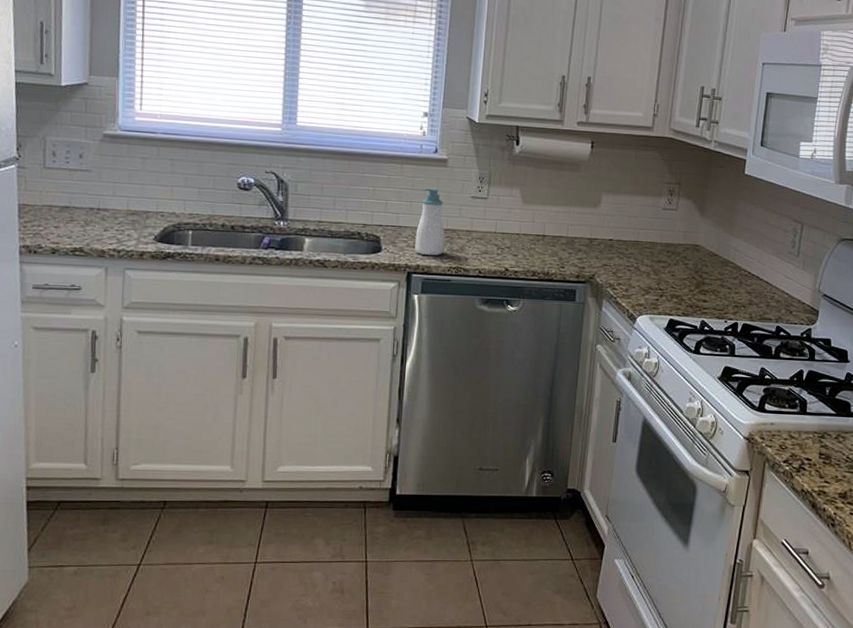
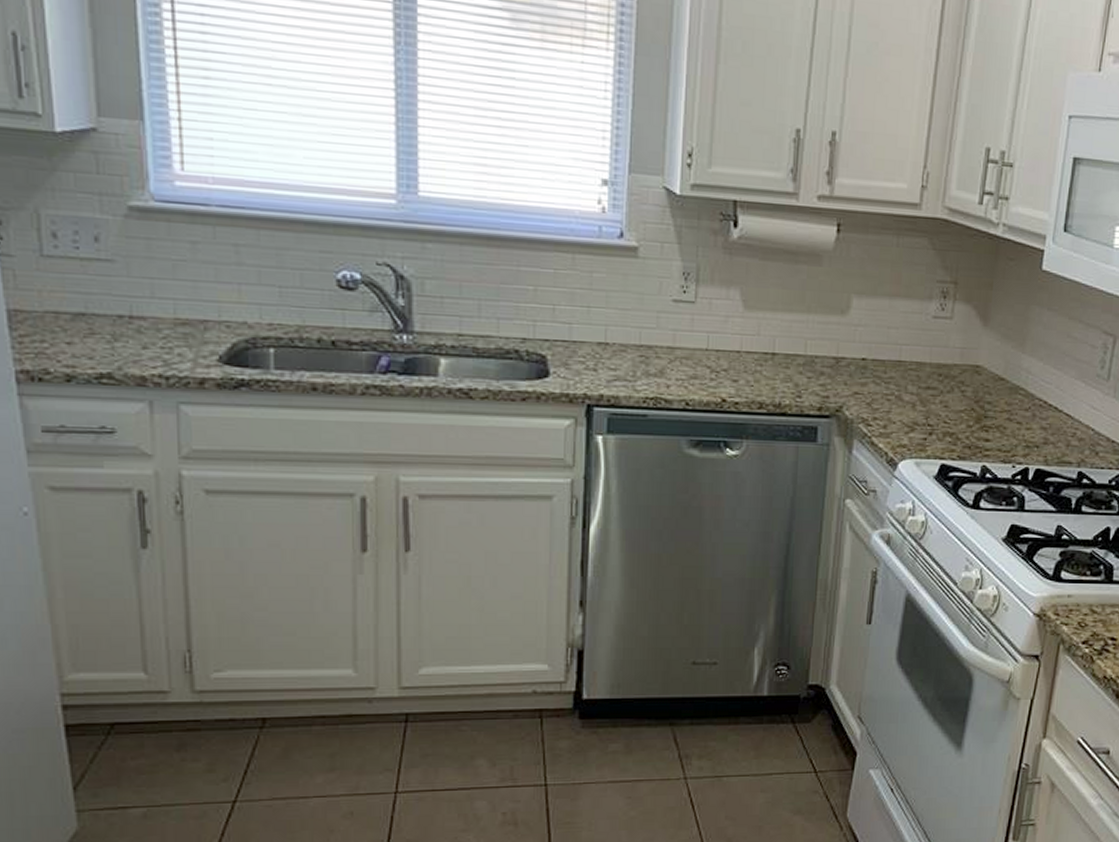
soap bottle: present [415,188,444,256] -> none [596,287,637,383]

